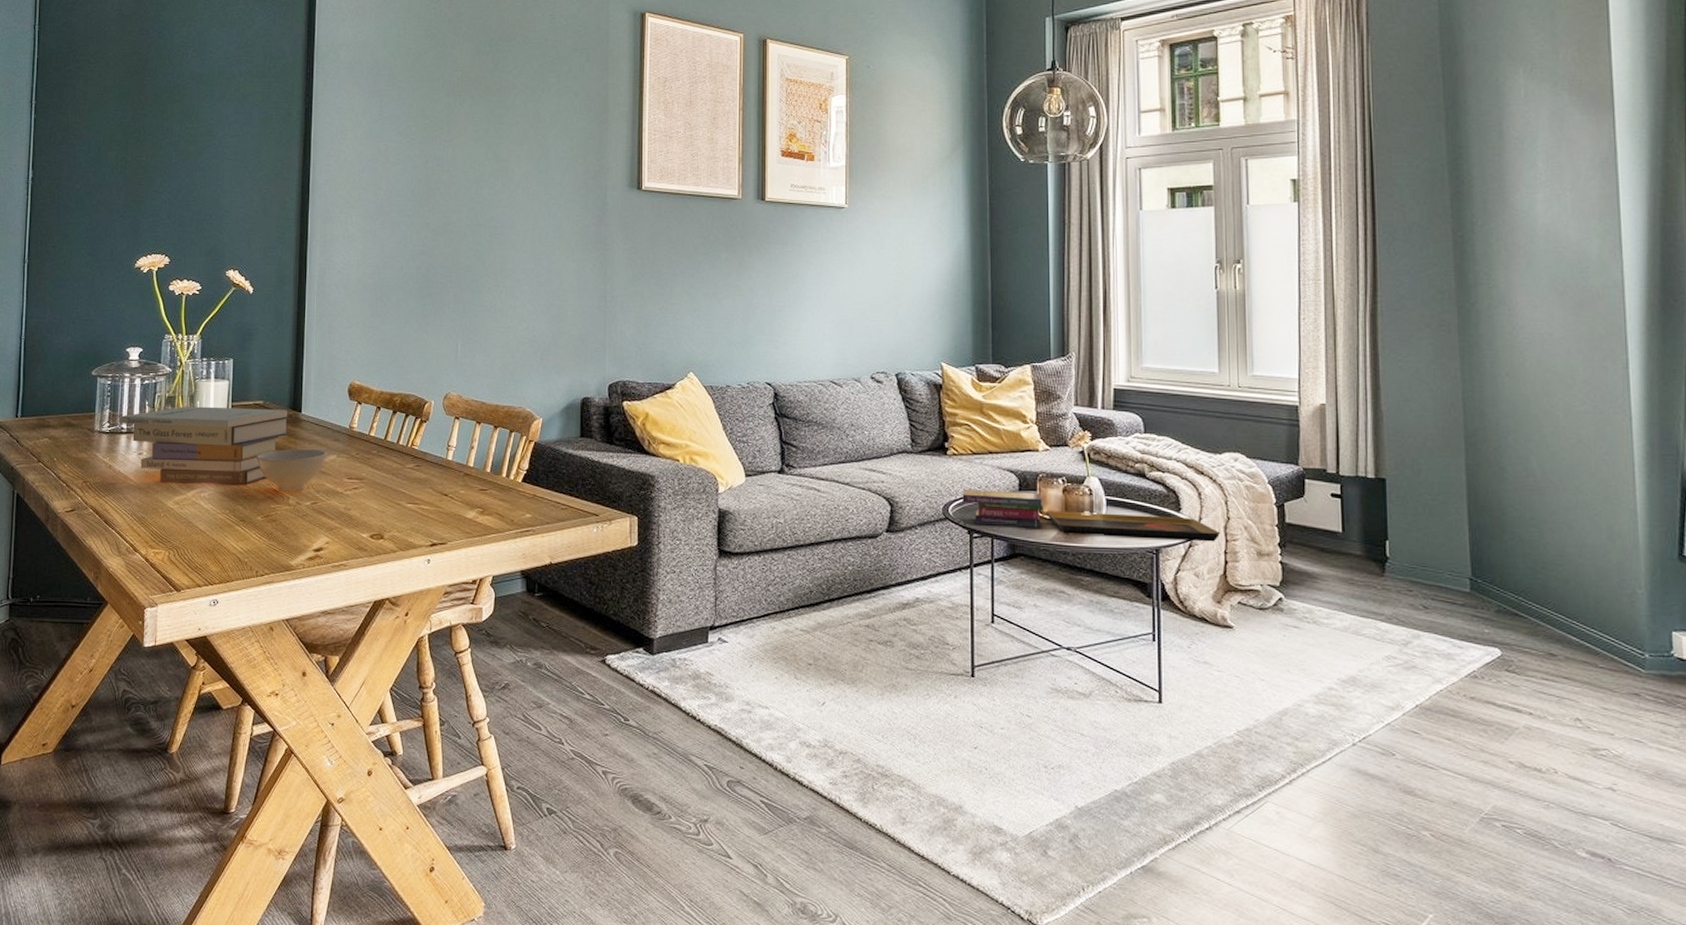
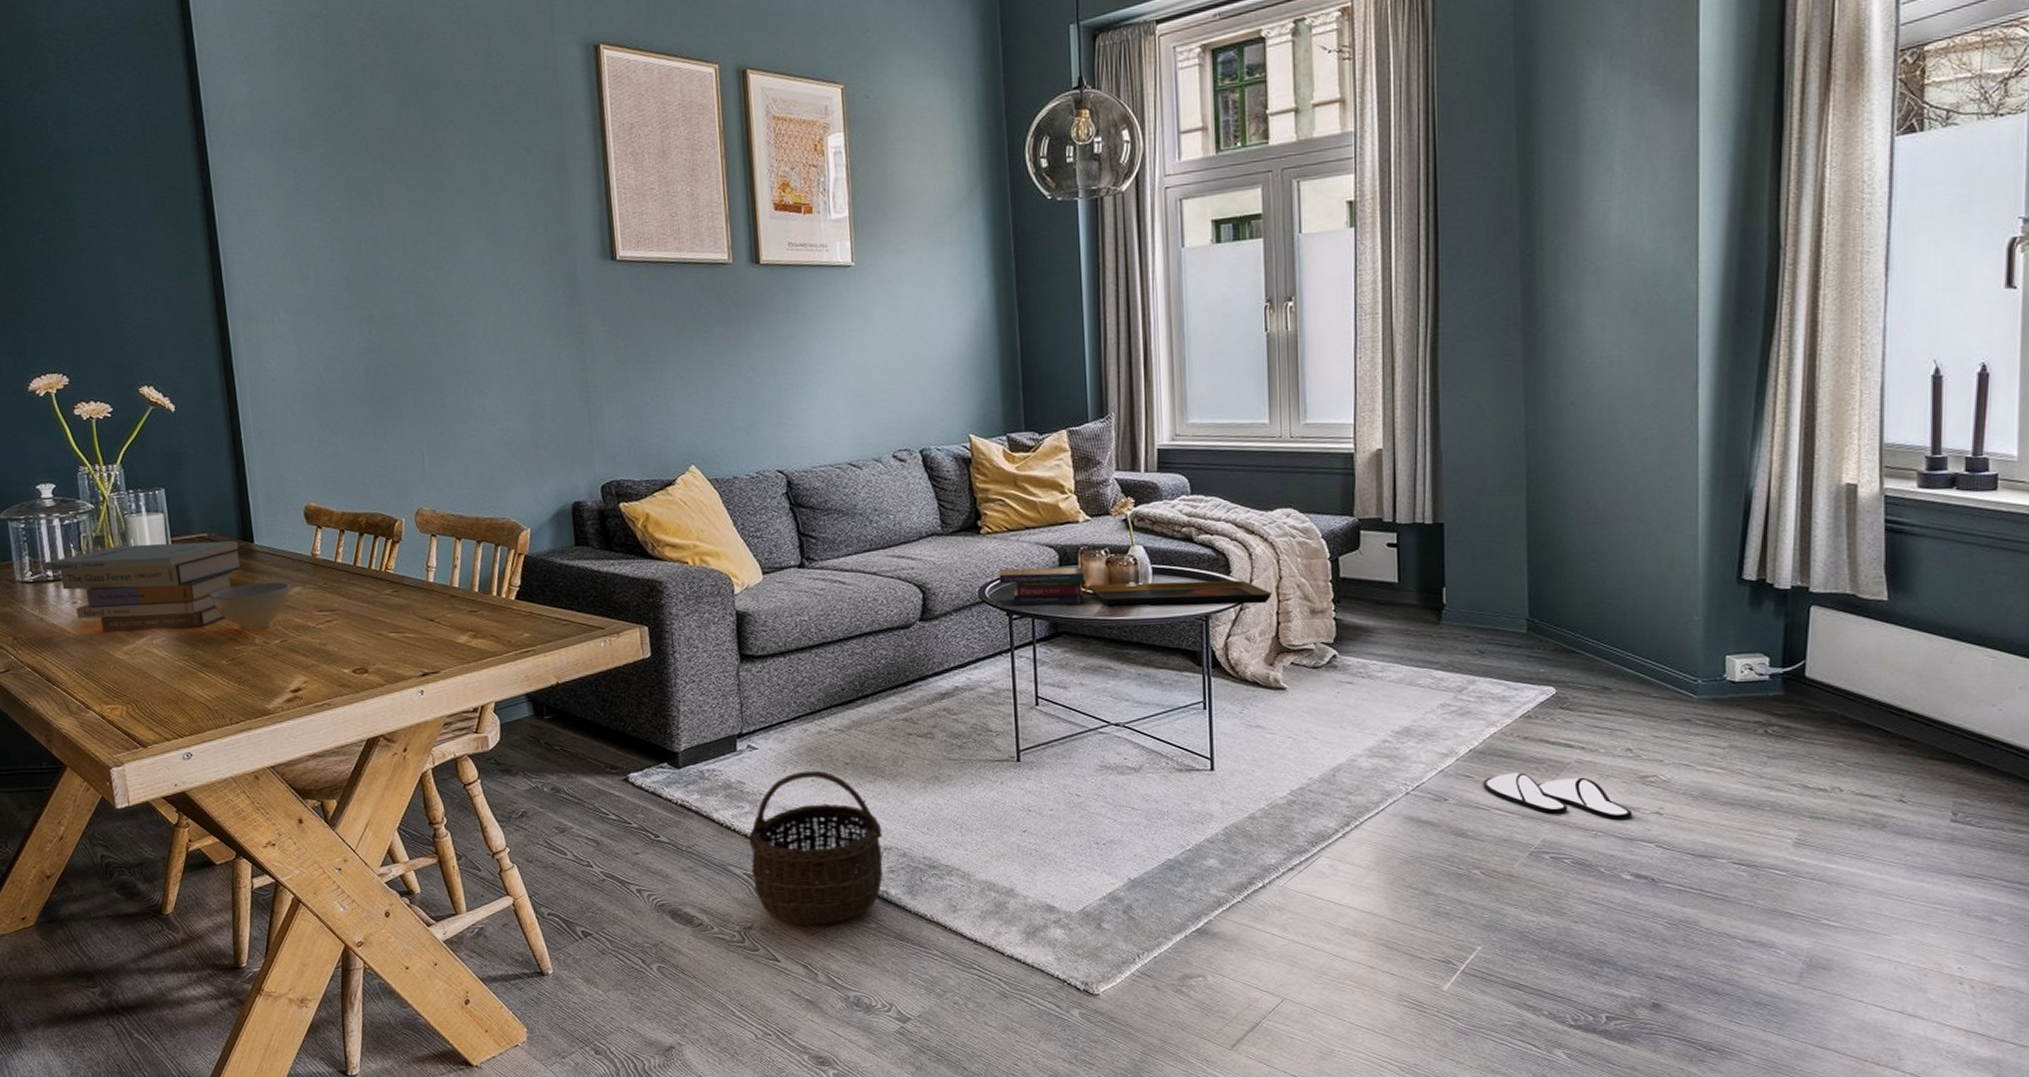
wicker basket: none [712,668,839,825] -> present [749,770,884,927]
slippers: none [1430,733,1585,792] -> present [1483,773,1633,820]

